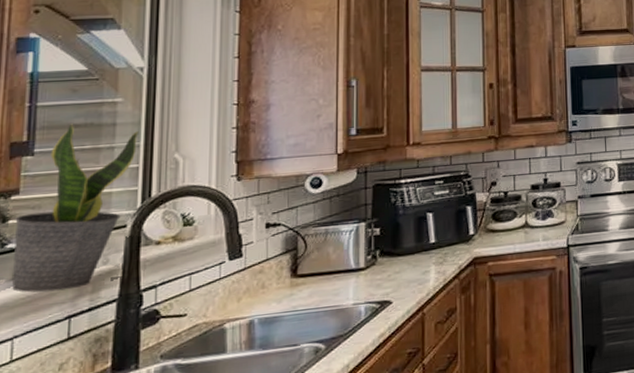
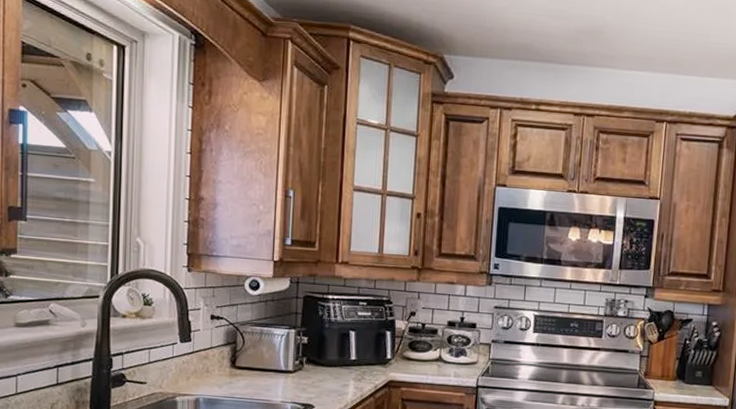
potted plant: present [12,124,139,293] -> none [14,196,108,344]

